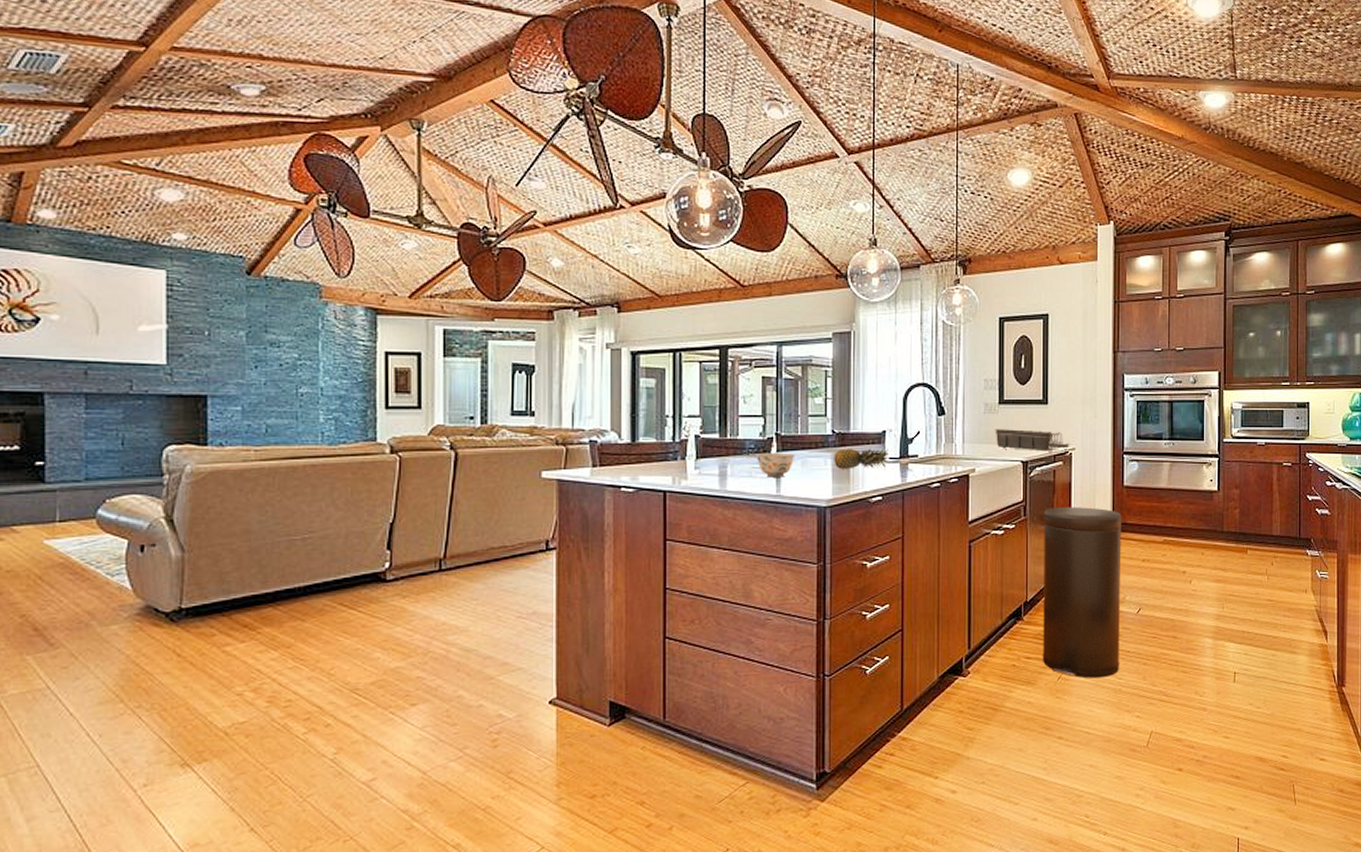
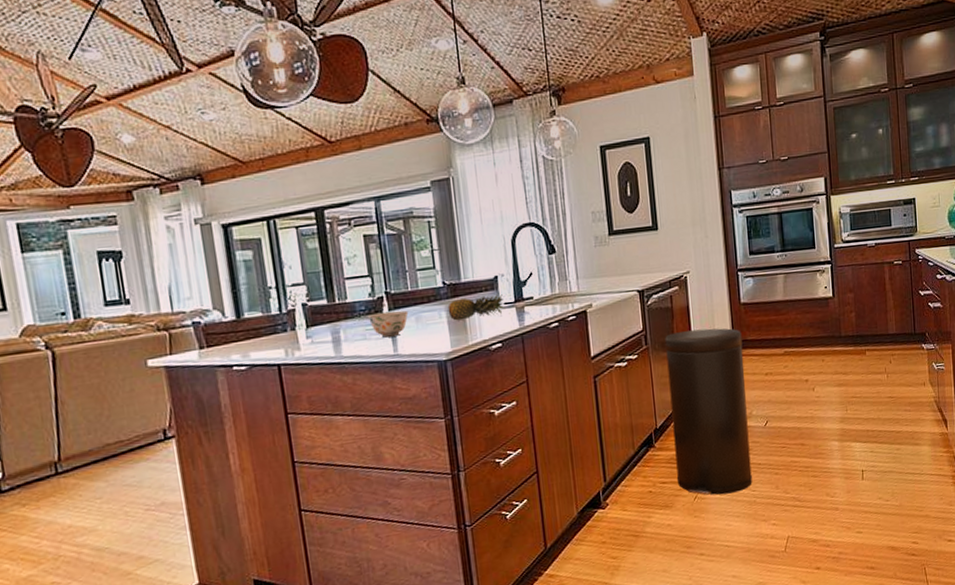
dish rack: present [995,429,1070,453] -> none [607,257,684,281]

